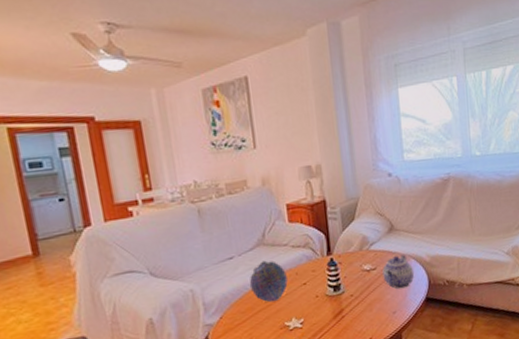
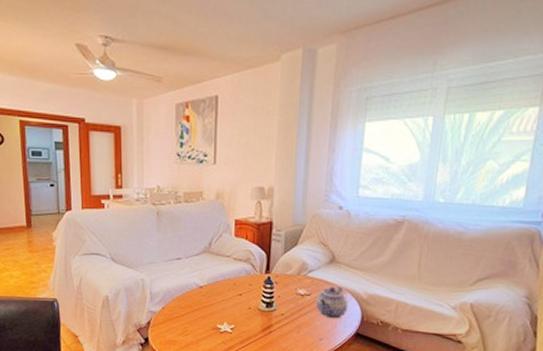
decorative ball: present [249,260,288,302] -> none [191,266,225,305]

